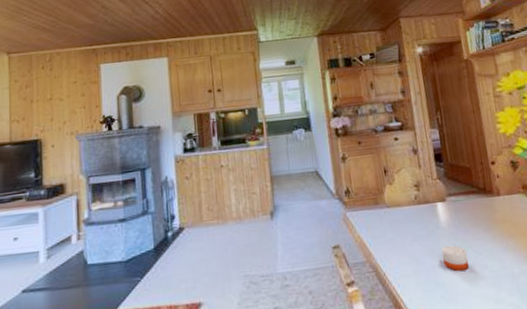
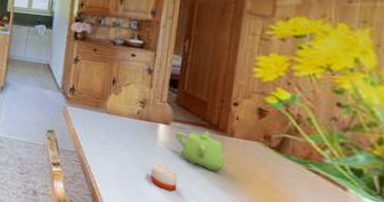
teapot: none [452,196,501,237] -> present [175,130,225,172]

